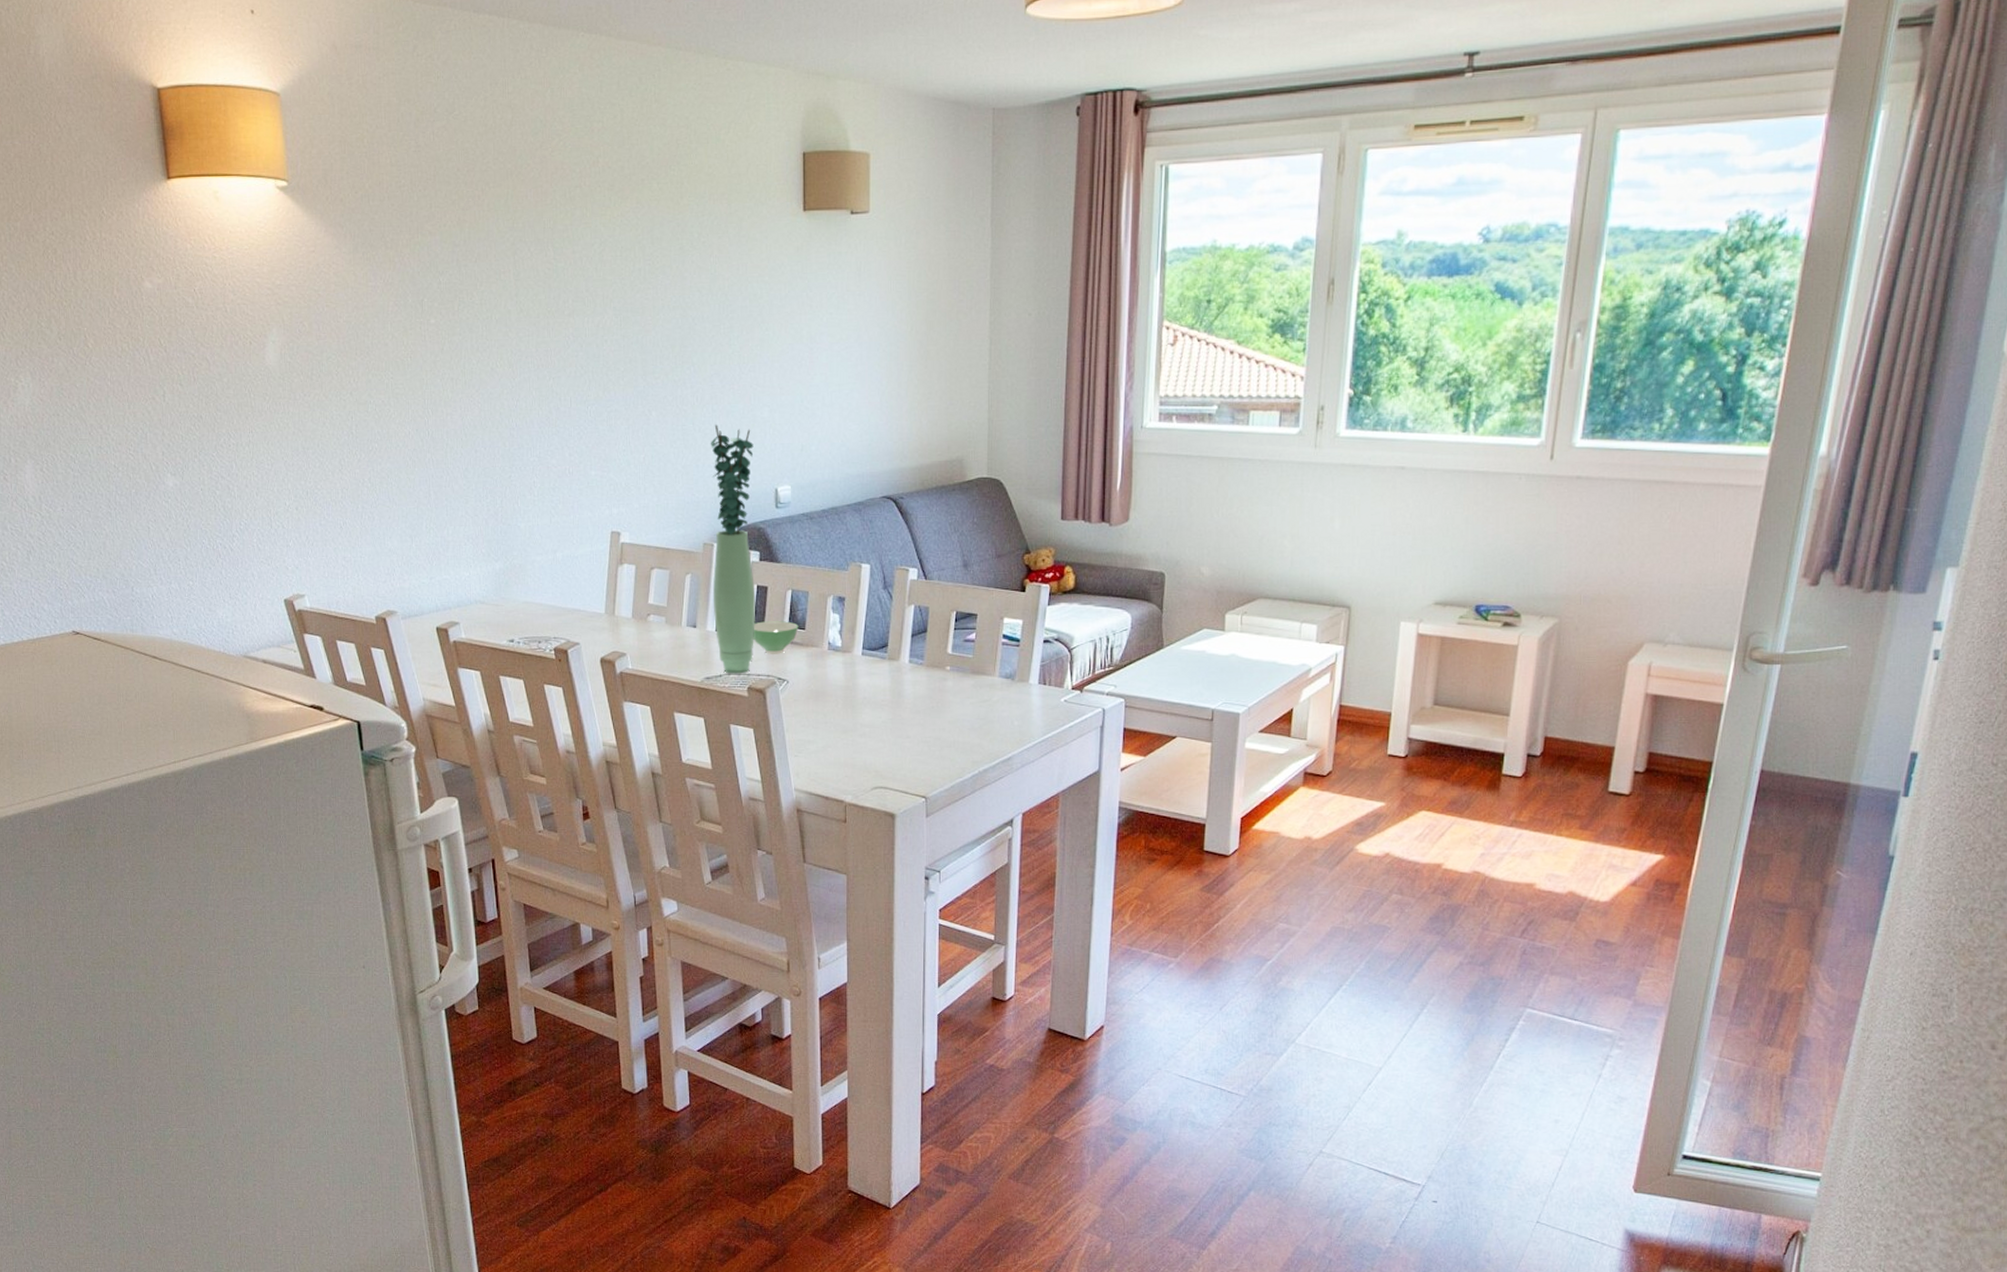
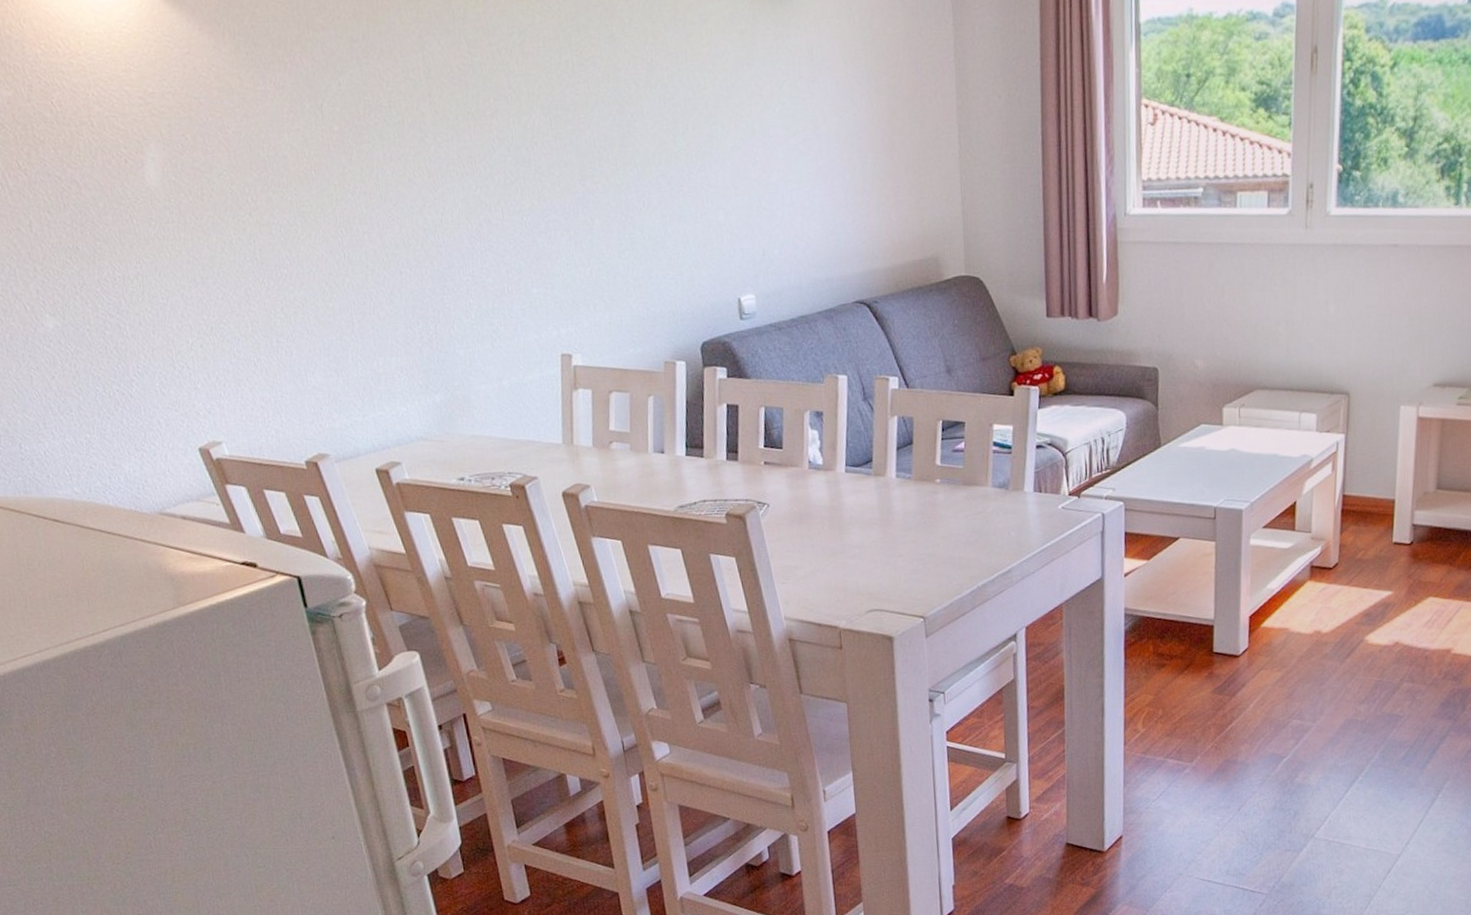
vase: present [710,424,755,674] -> none [662,231,729,501]
bowl: present [753,621,799,654] -> none [726,441,776,477]

